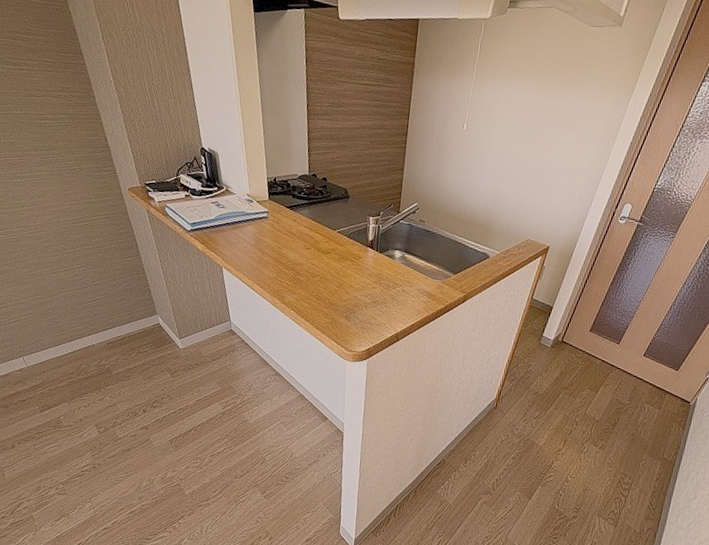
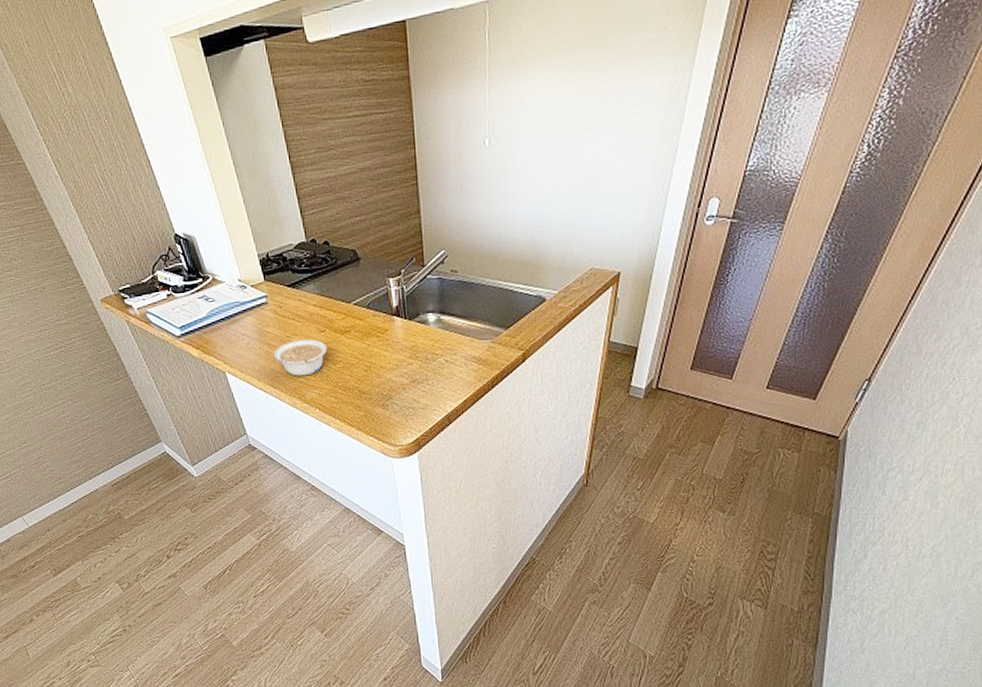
legume: none [264,251,310,282] -> present [273,339,328,377]

